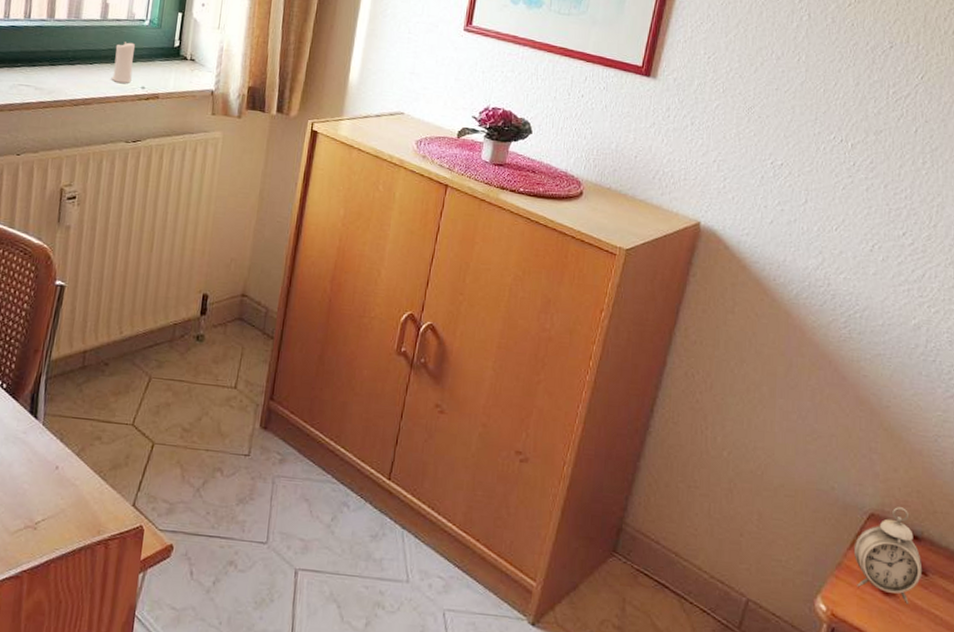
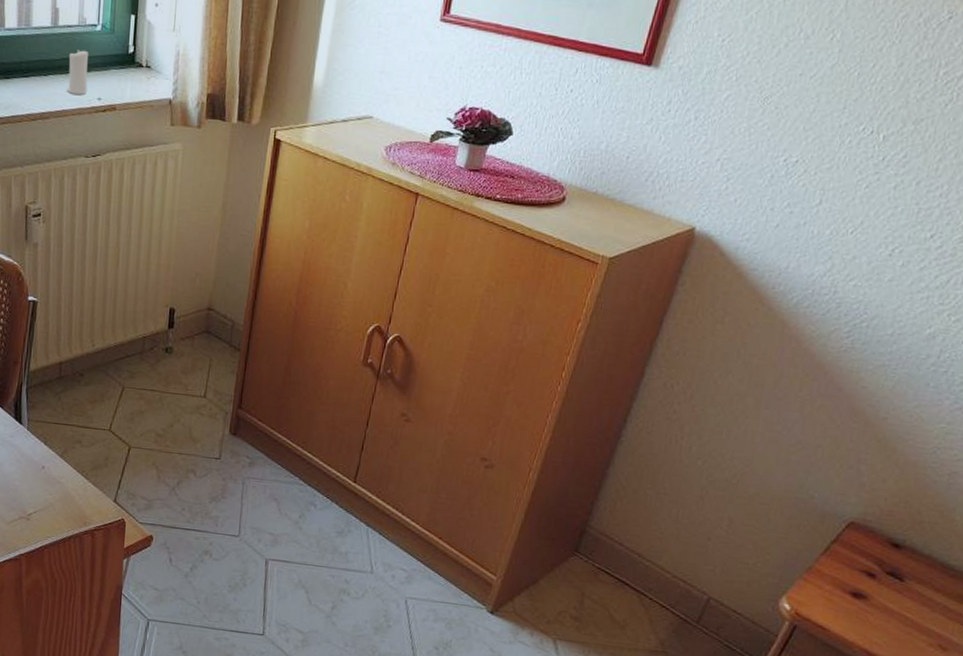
alarm clock: present [853,507,921,605] -> none [826,516,899,607]

